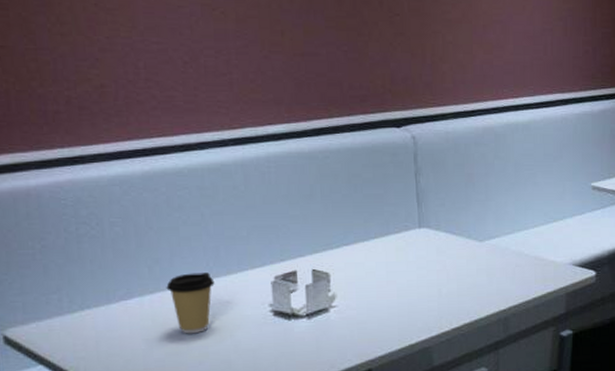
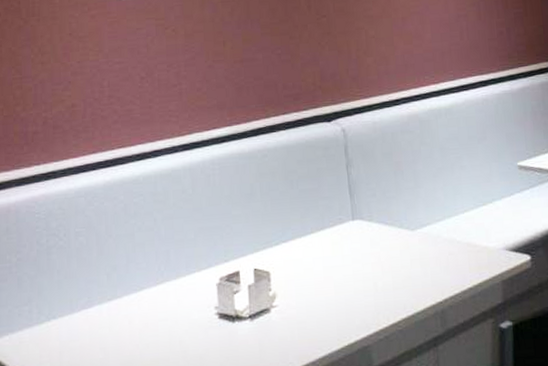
coffee cup: present [166,272,215,334] -> none [122,277,165,341]

